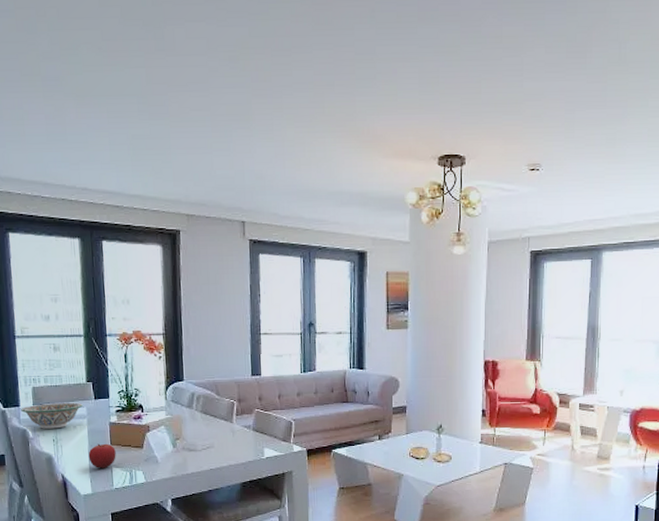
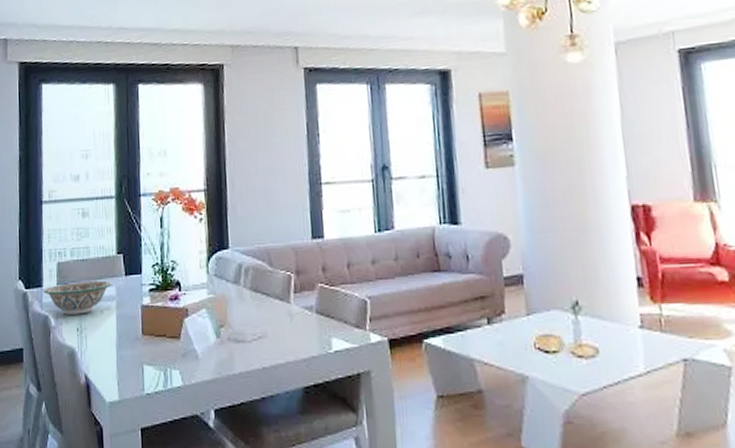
fruit: present [88,443,116,468] -> none [116,333,148,366]

